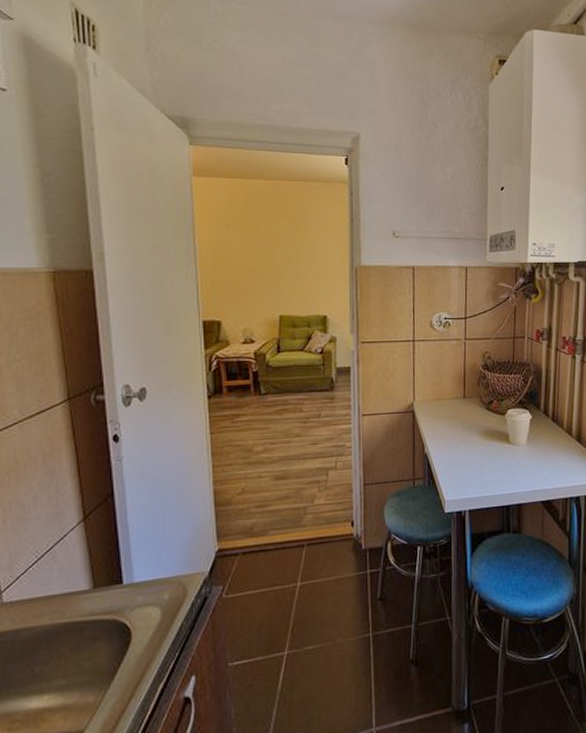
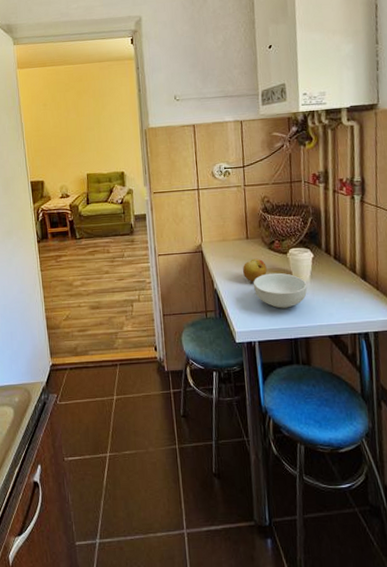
fruit: none [458,419,483,446] -> present [243,258,267,282]
cereal bowl: none [467,435,523,474] -> present [253,272,308,309]

